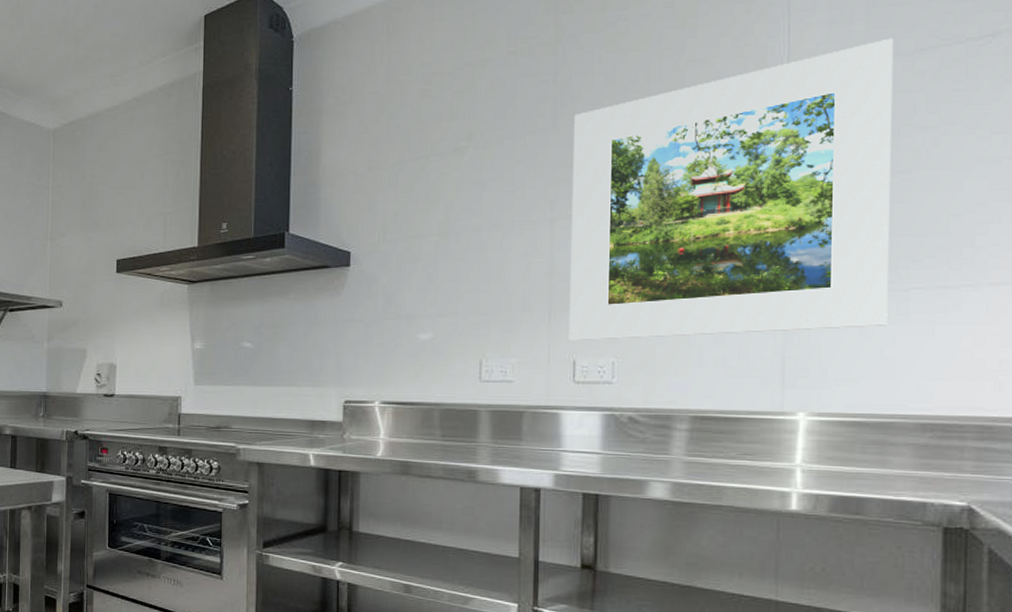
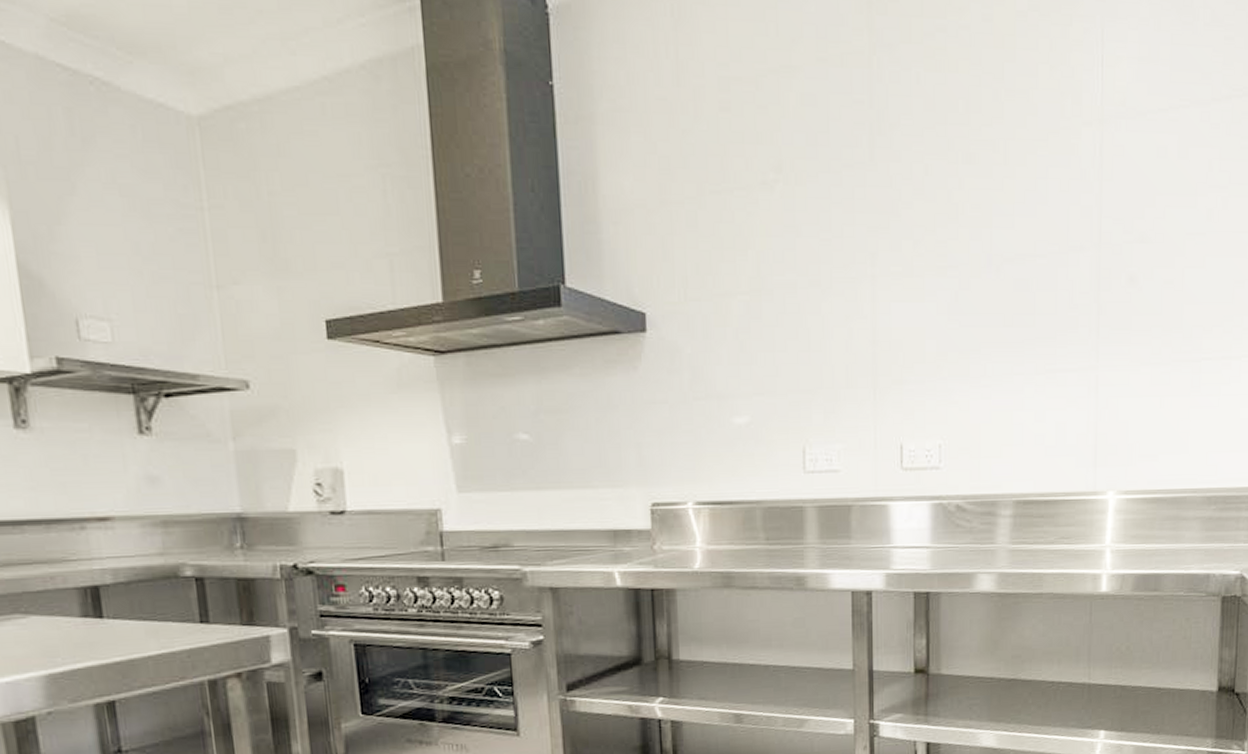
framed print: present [569,38,893,341] -> none [892,83,1193,422]

